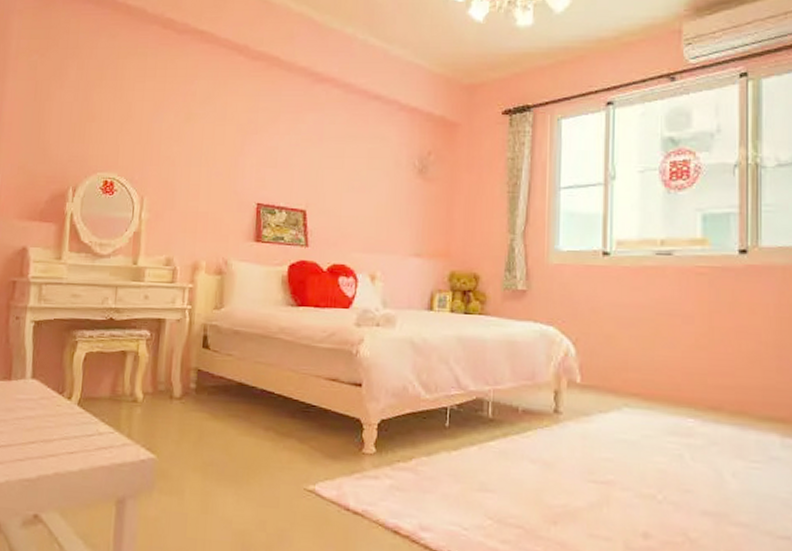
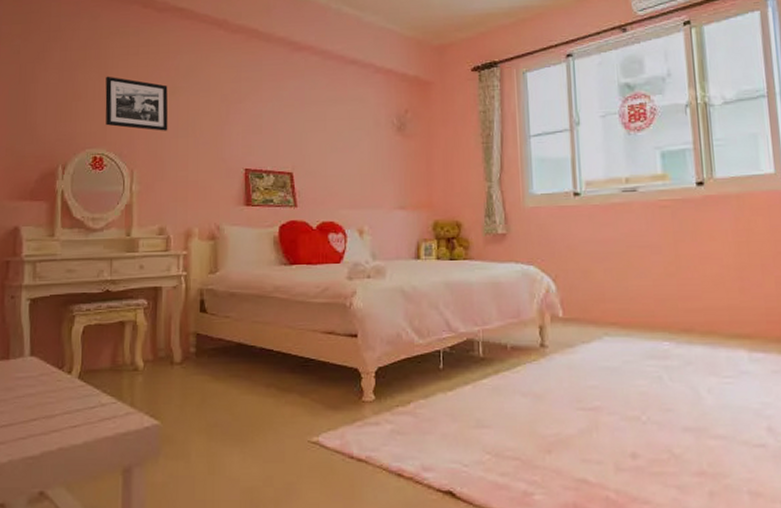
picture frame: none [118,98,183,159] -> present [105,76,168,131]

